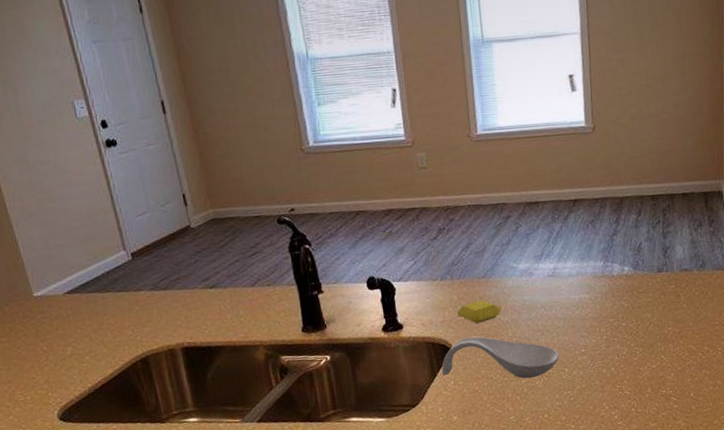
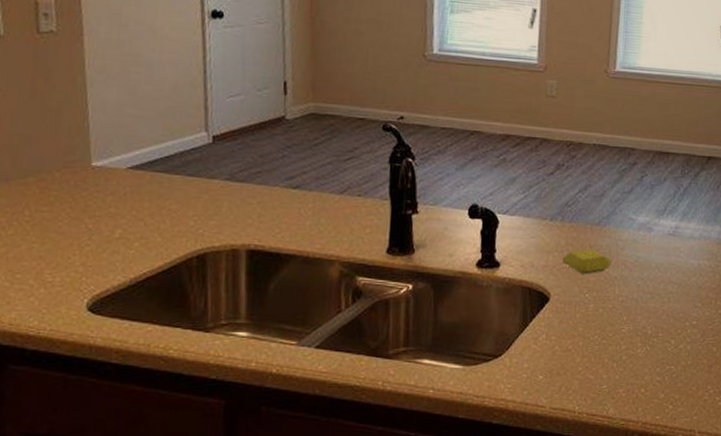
spoon rest: present [442,336,560,379] -> none [535,288,668,345]

